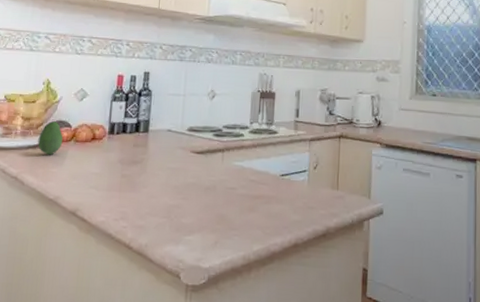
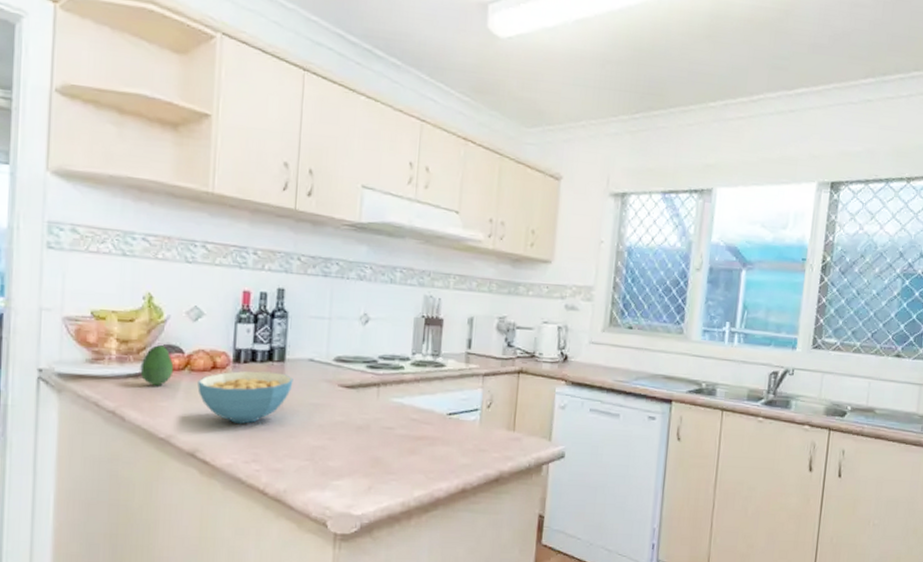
cereal bowl: none [80,141,155,186] -> present [197,371,294,424]

